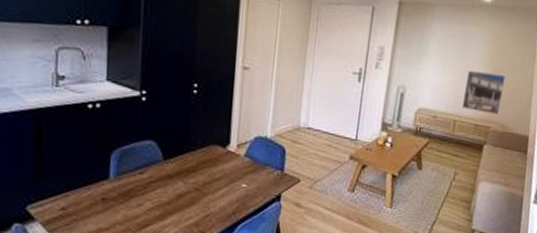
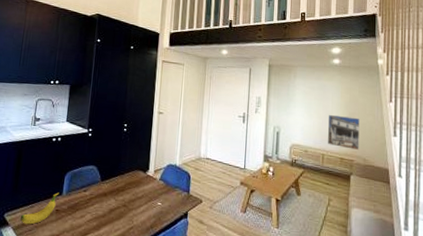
banana: none [52,176,105,218] -> present [20,192,59,225]

